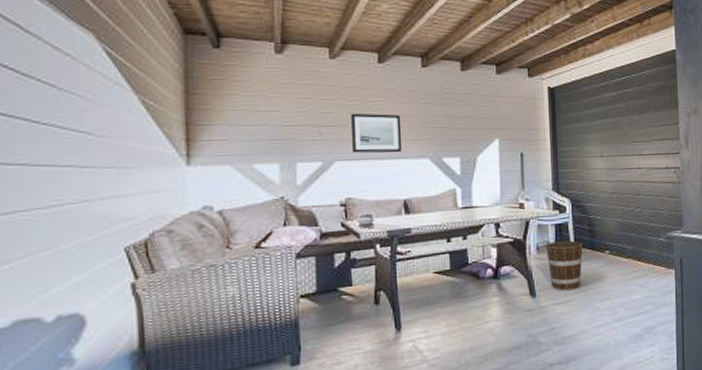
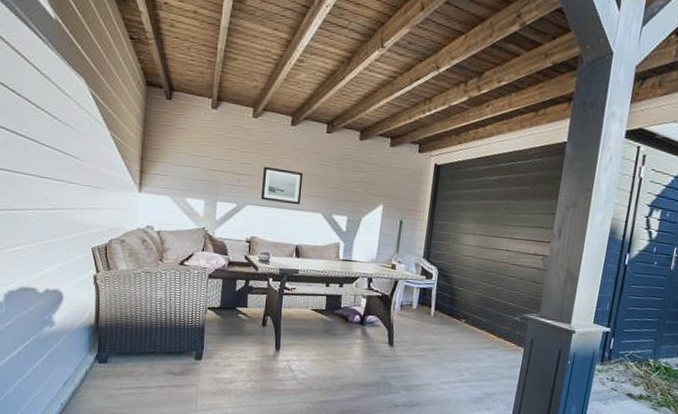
bucket: present [545,240,584,291] -> none [408,302,443,347]

